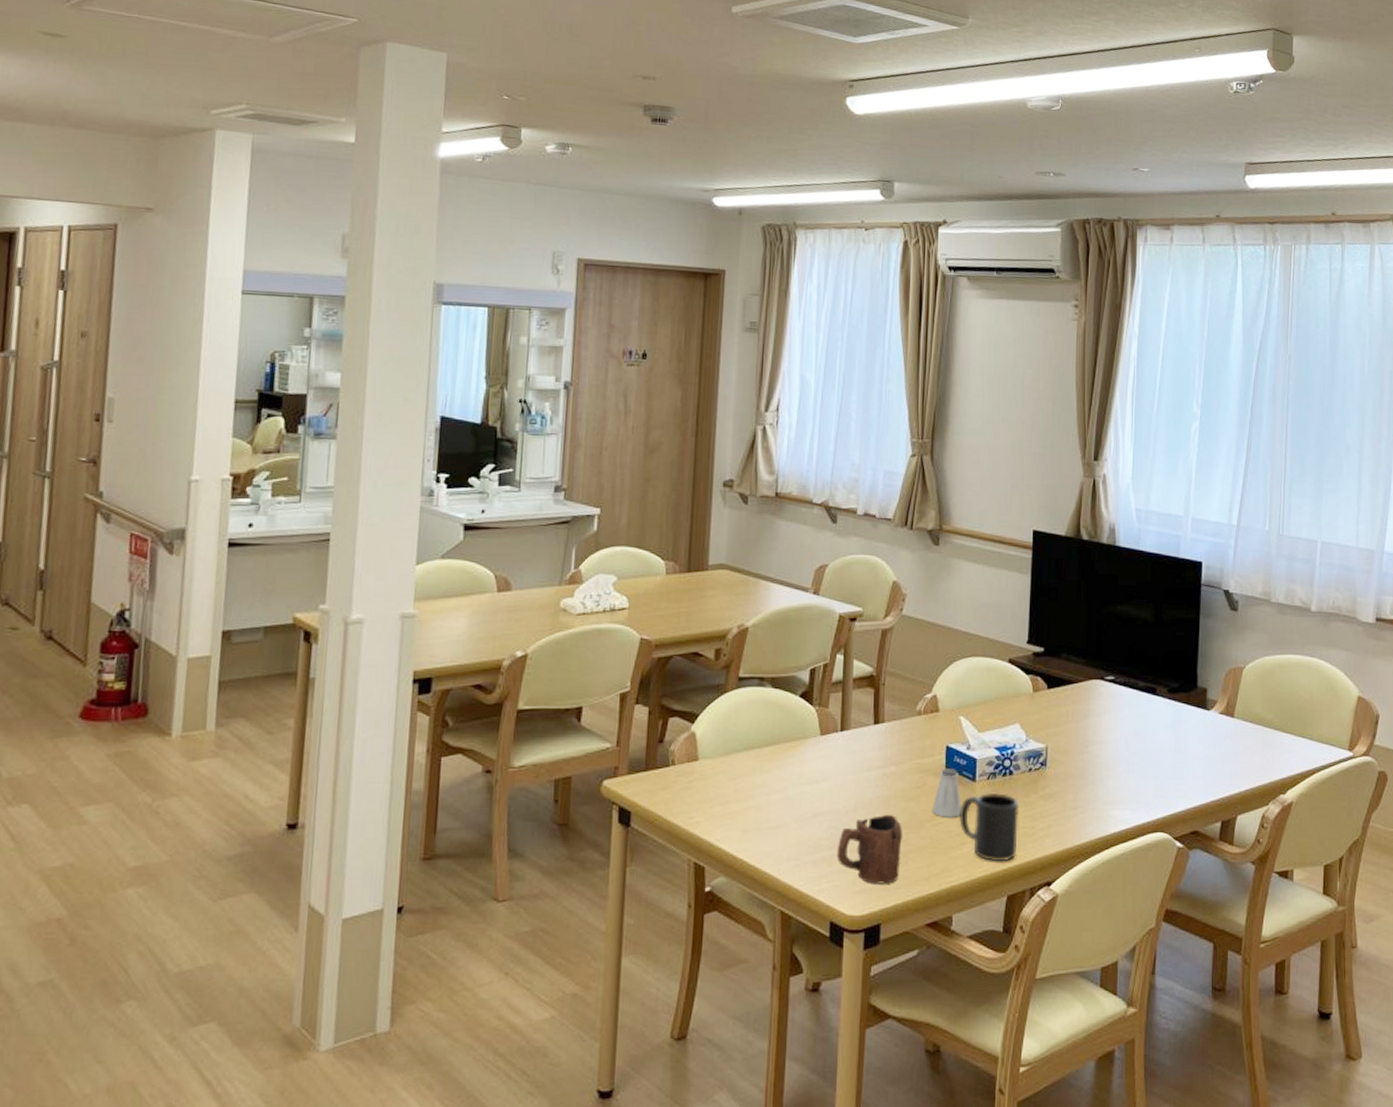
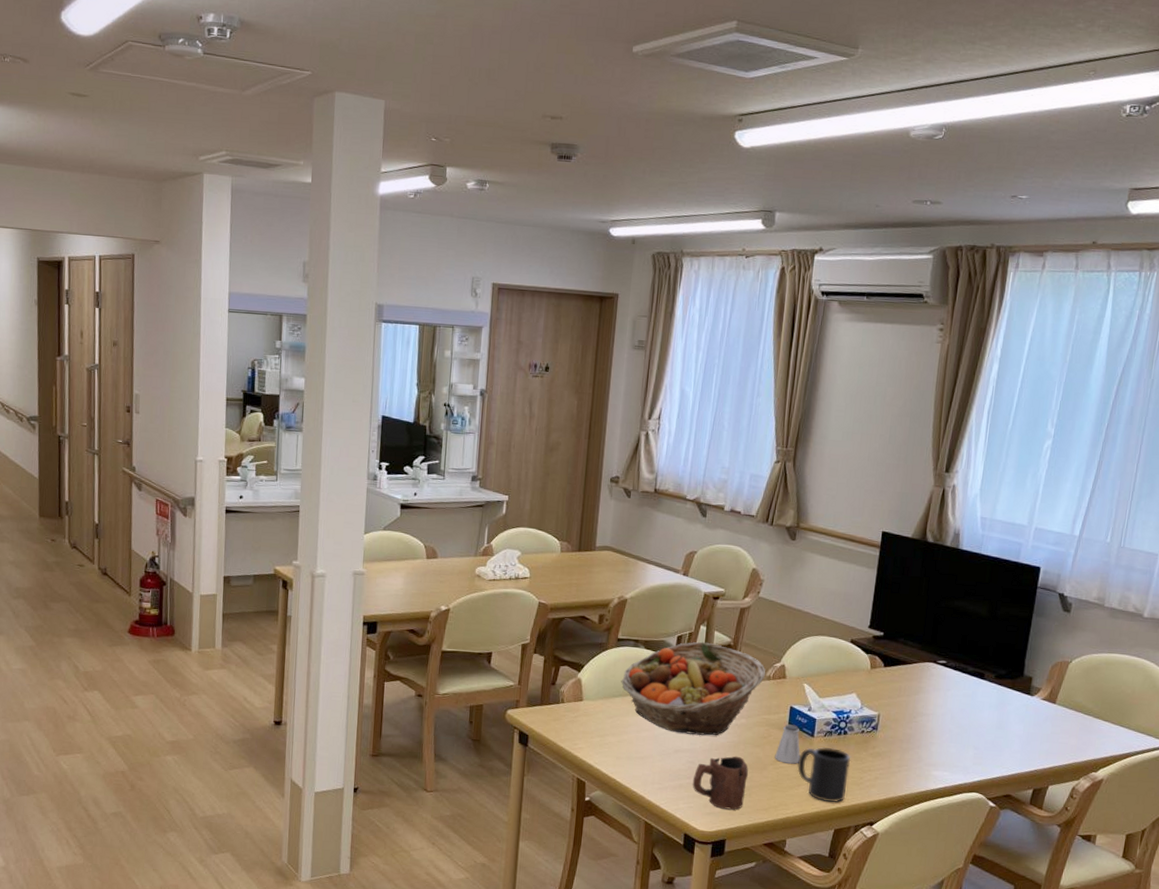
fruit basket: none [744,674,916,791] -> present [621,641,766,736]

